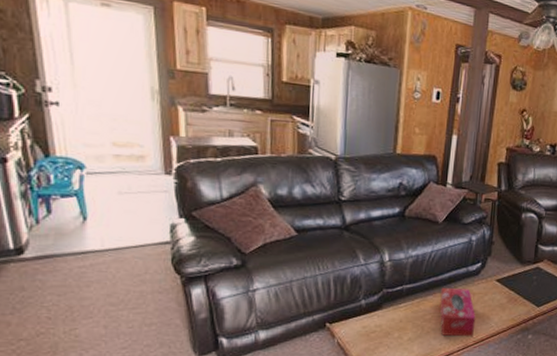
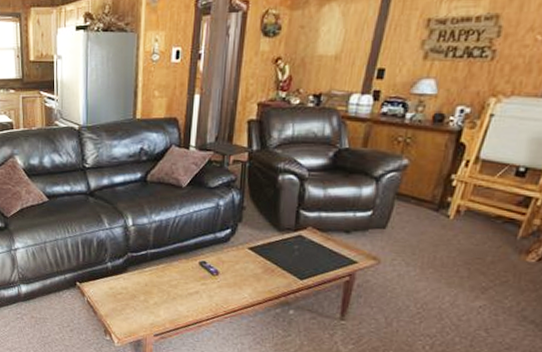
tissue box: present [439,288,476,337] -> none [186,254,226,307]

